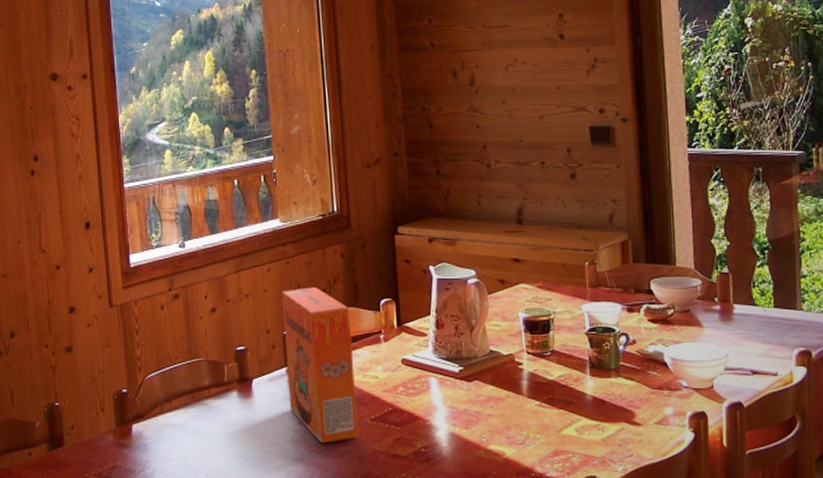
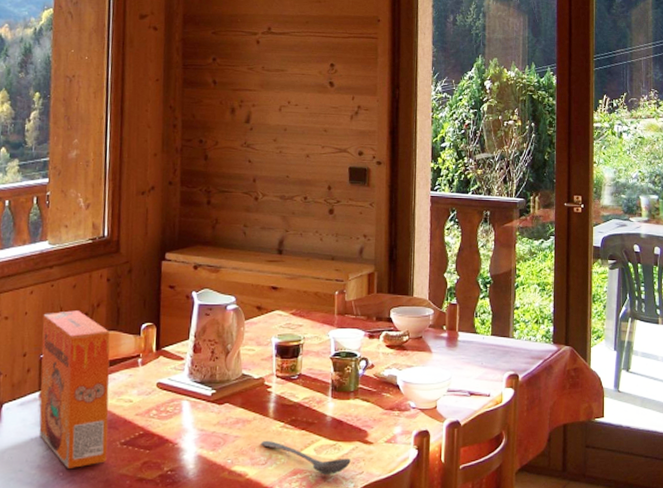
stirrer: none [516,419,618,456] -> present [261,440,351,475]

